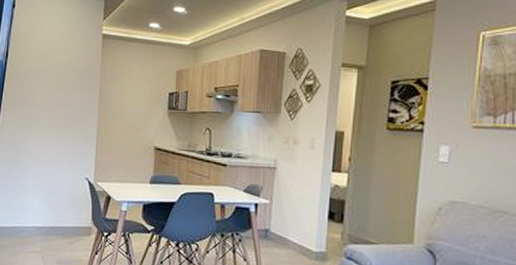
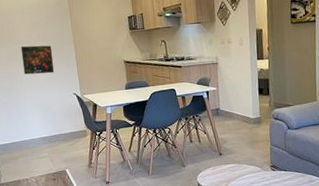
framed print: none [33,112,72,149] -> present [20,45,54,75]

